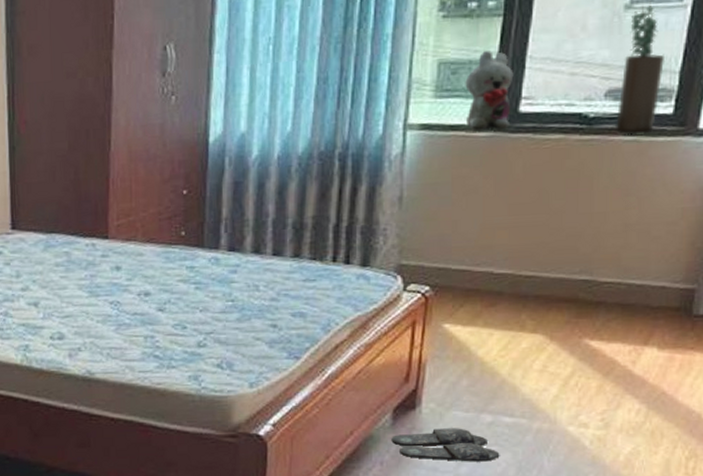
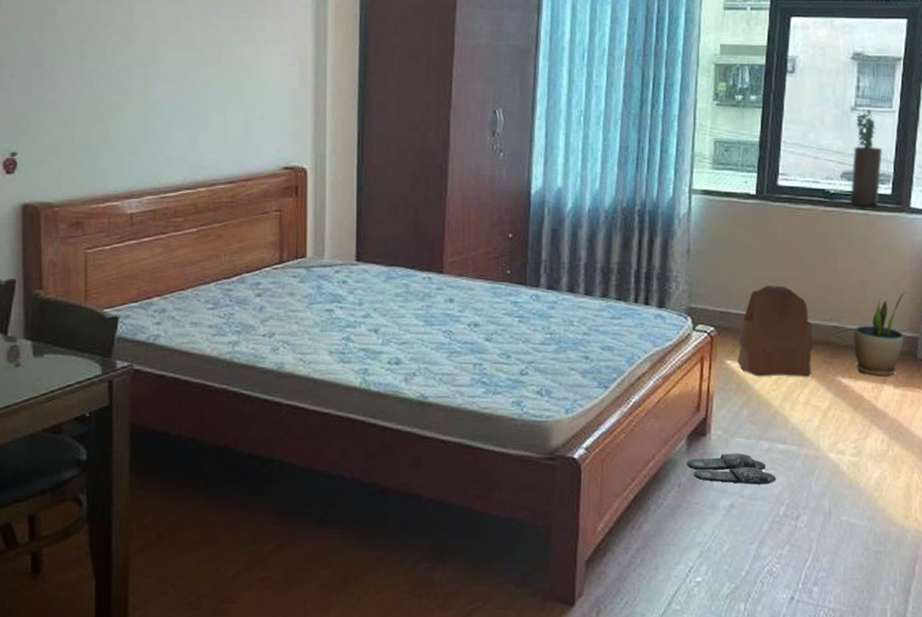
backpack: none [458,234,555,341] -> present [737,285,813,376]
plush toy: present [465,50,514,132] -> none [735,134,772,199]
potted plant: none [609,234,684,337] -> present [853,292,907,376]

